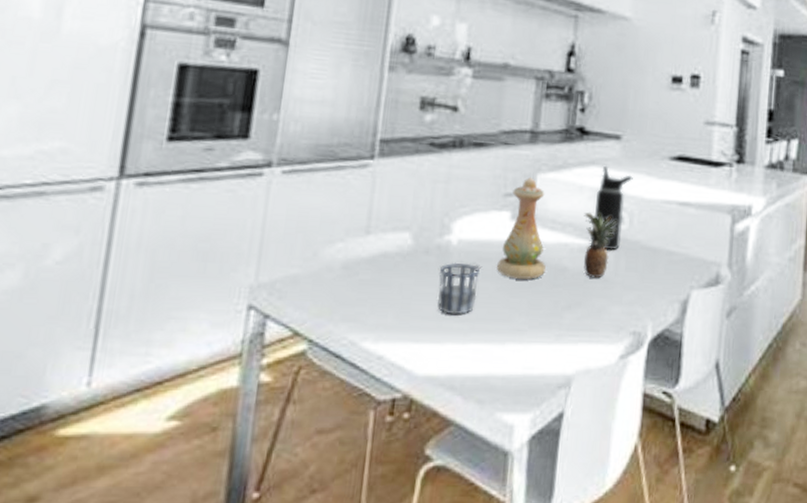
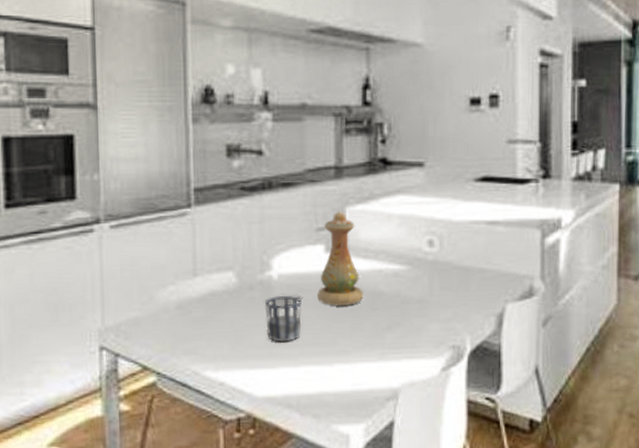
fruit: present [583,212,617,279] -> none [394,238,427,300]
water bottle: present [595,165,633,251] -> none [405,193,439,273]

